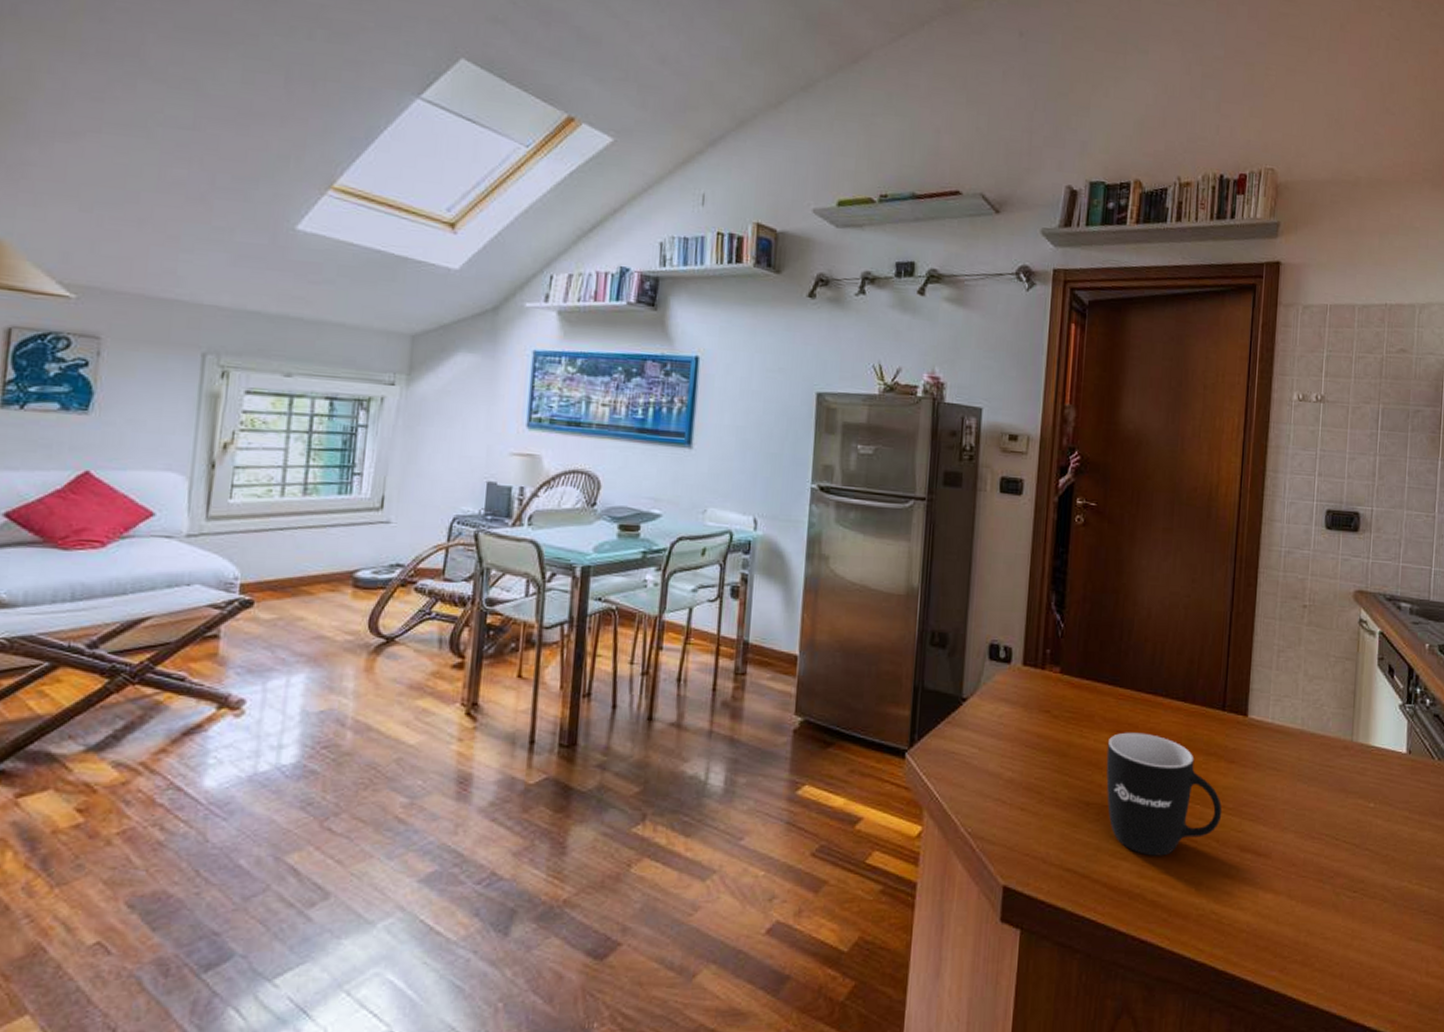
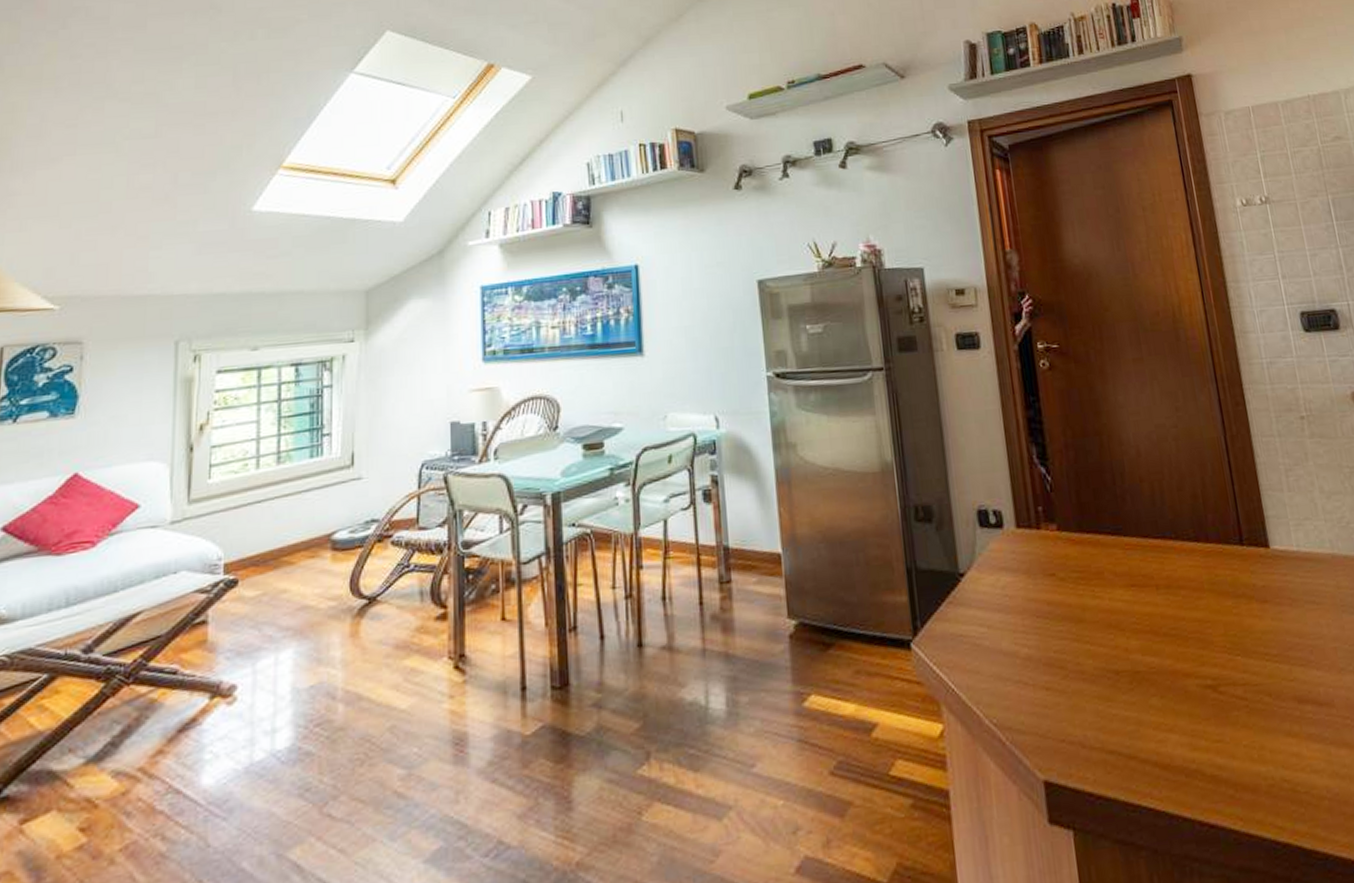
mug: present [1106,732,1223,856] -> none [1124,583,1268,723]

